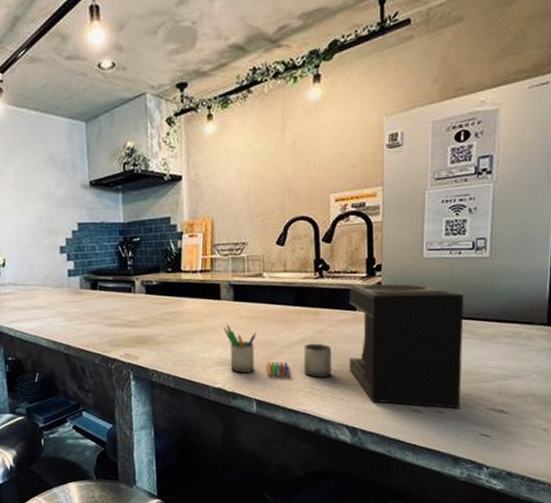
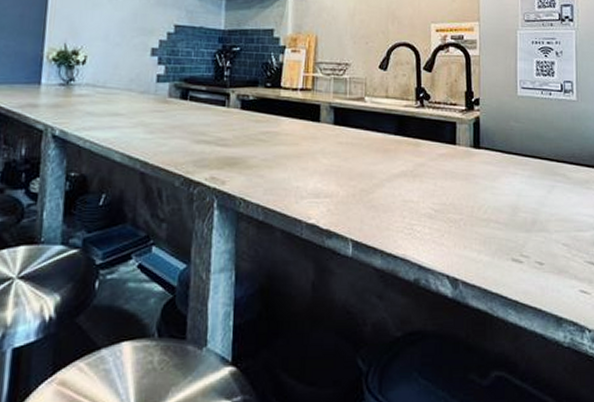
coffee maker: present [223,283,464,409] -> none [321,117,560,260]

